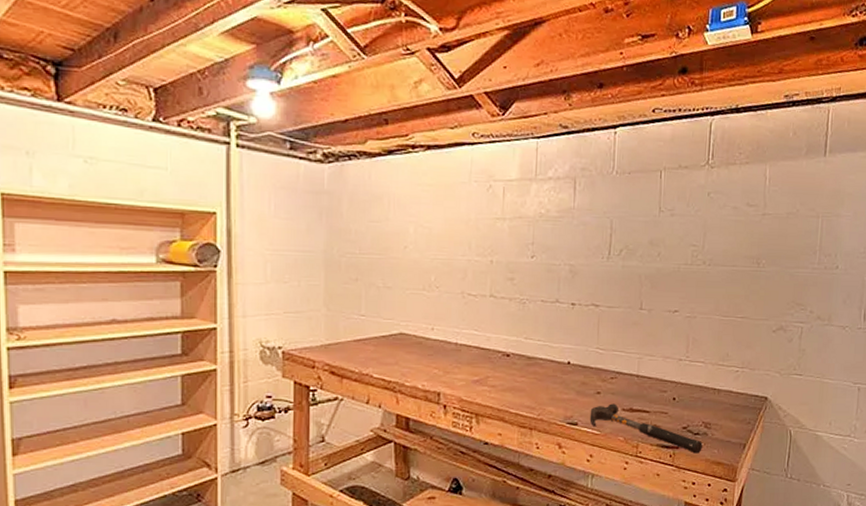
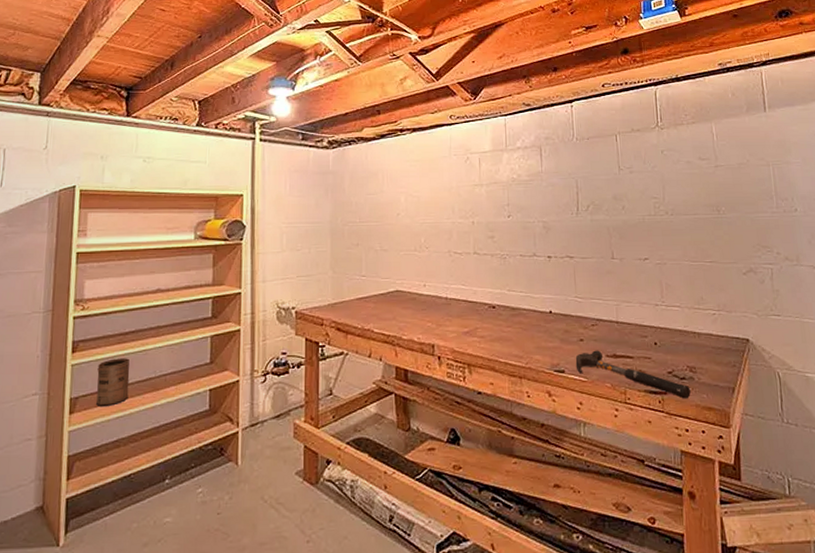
paint can: none [43,396,84,448] -> present [96,358,130,406]

